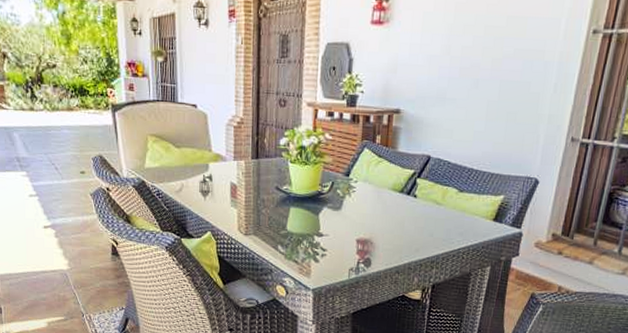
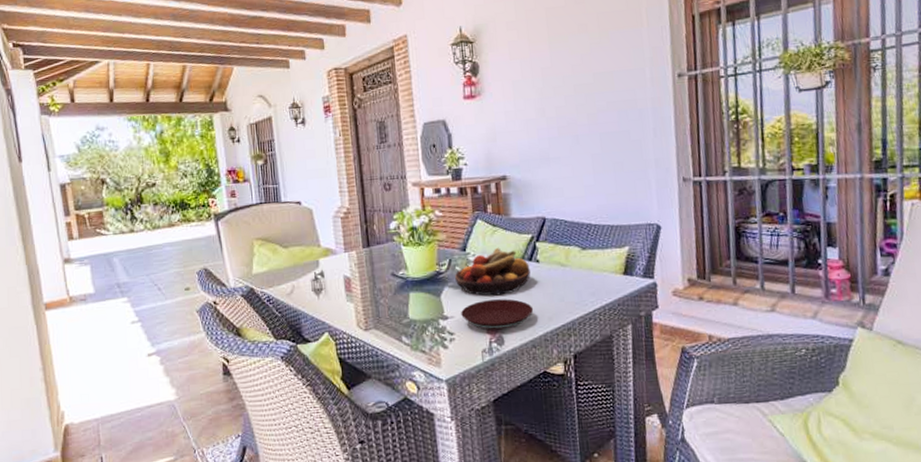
fruit bowl: none [334,177,407,223] -> present [454,247,531,296]
plate: none [335,224,403,254] -> present [461,299,534,331]

